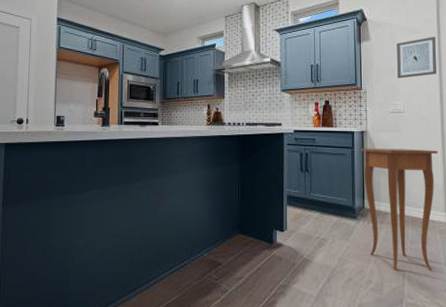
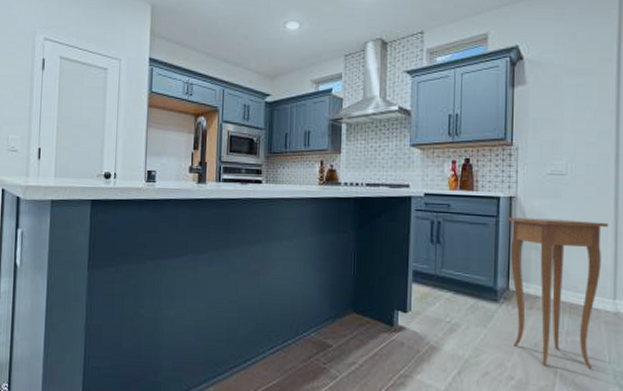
wall art: present [397,37,437,79] -> none [560,80,615,133]

